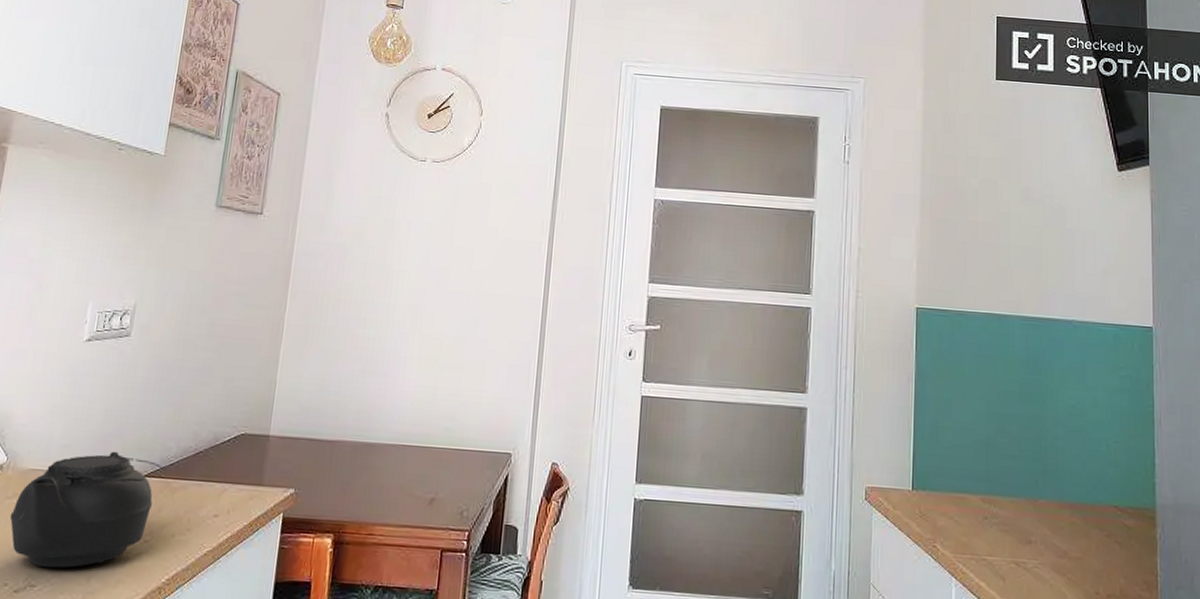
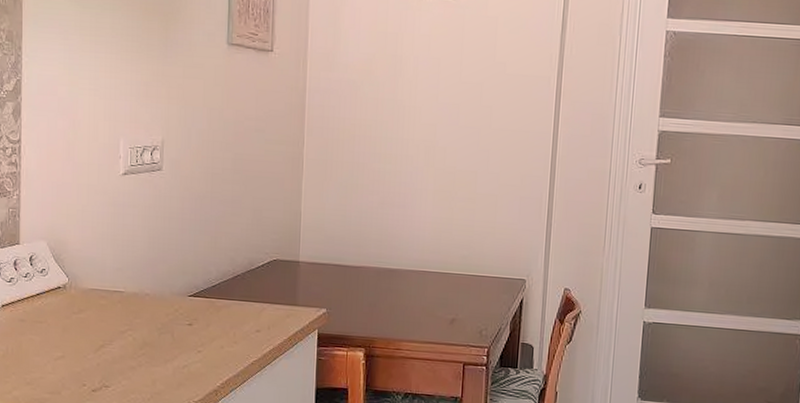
teapot: present [9,451,167,568] -> none [79,274,210,373]

